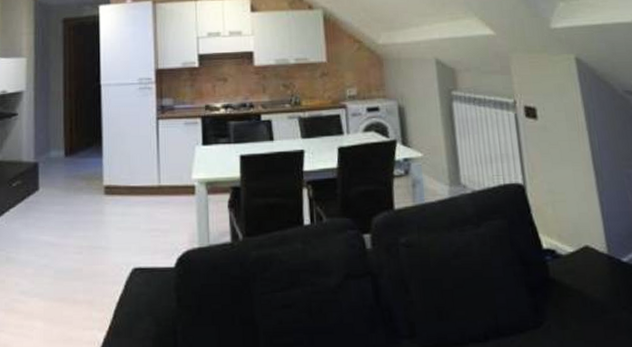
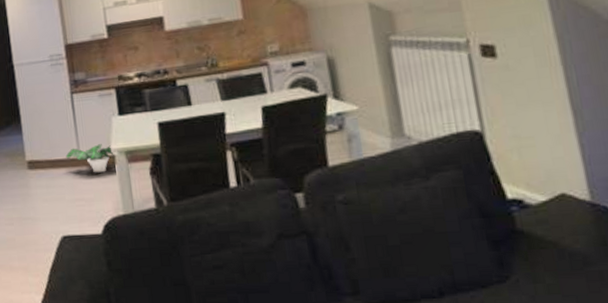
potted plant: none [145,173,194,203] -> present [65,144,114,173]

